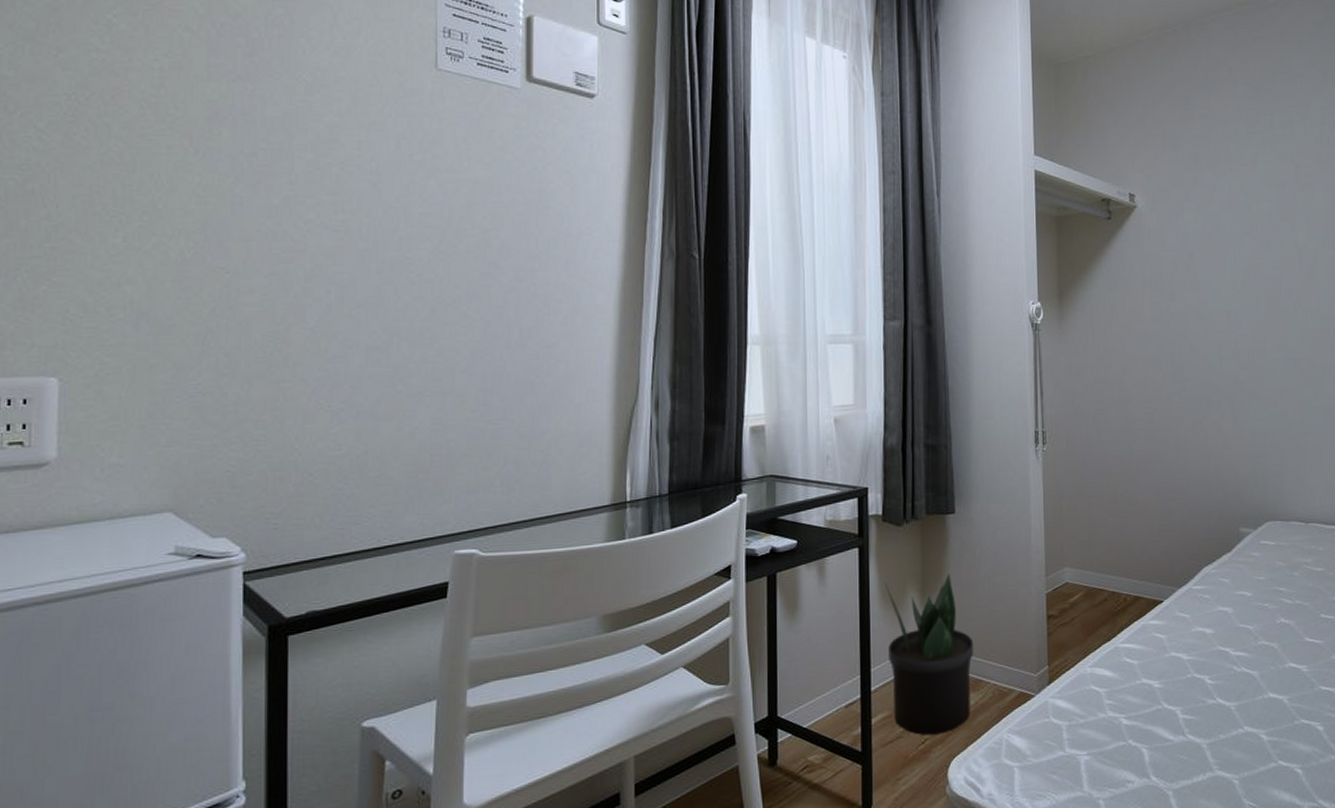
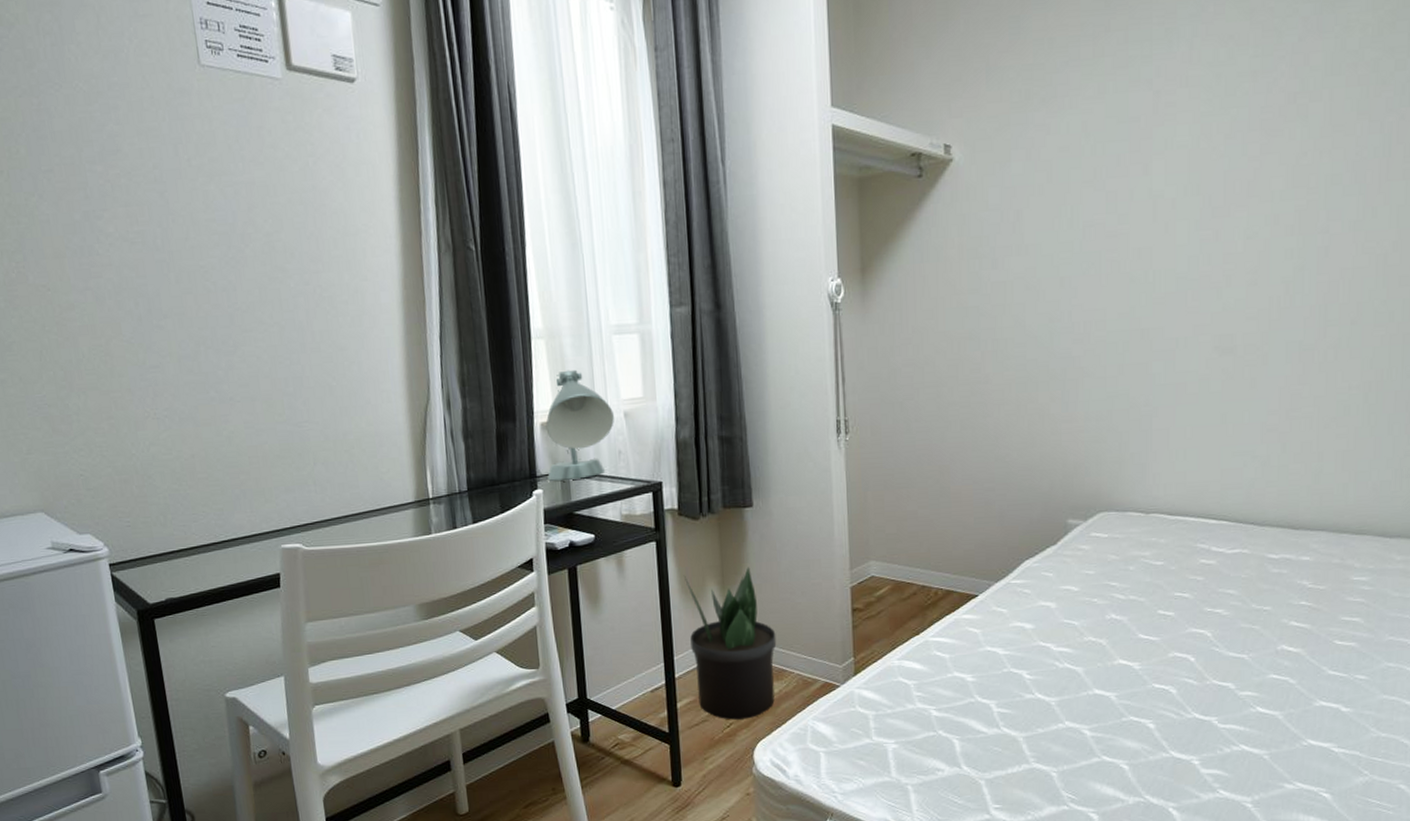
desk lamp: none [753,375,824,486] -> present [546,369,614,482]

